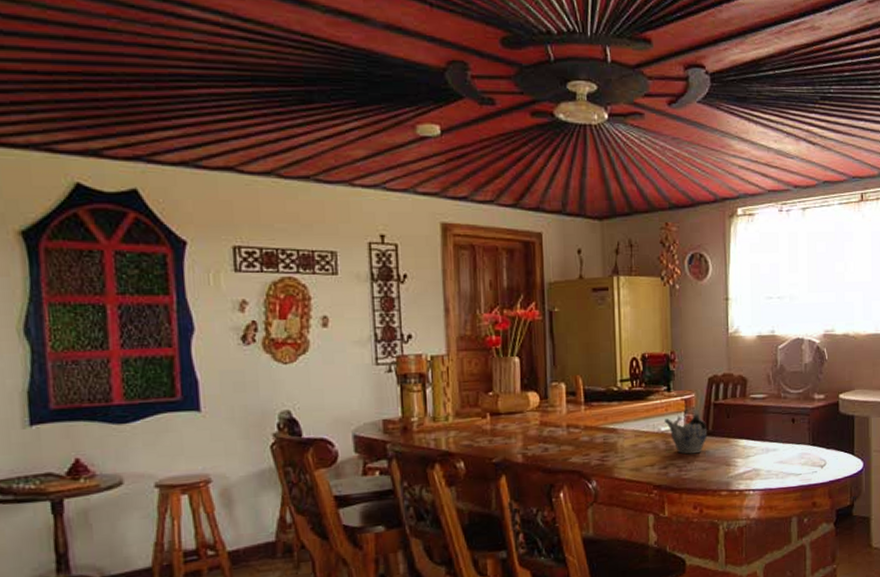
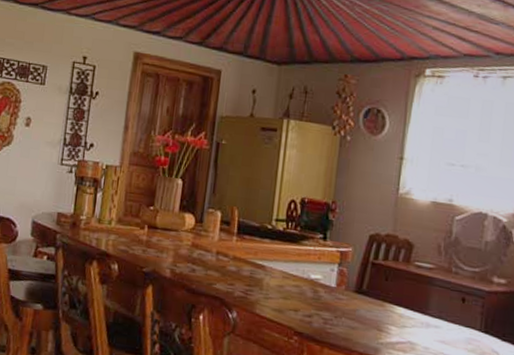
teapot: present [665,413,708,454] -> none [316,266,362,310]

